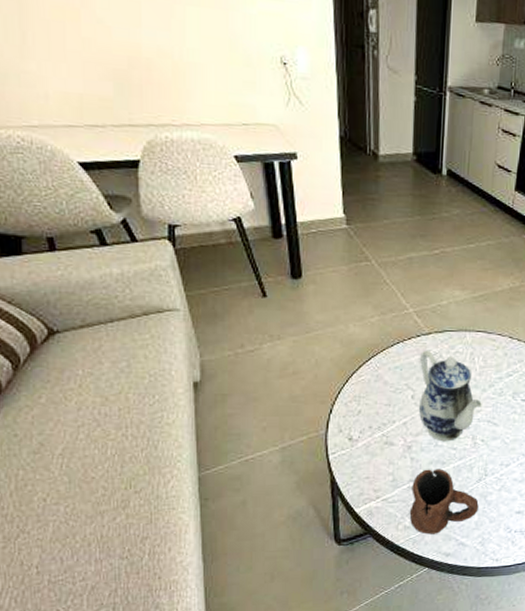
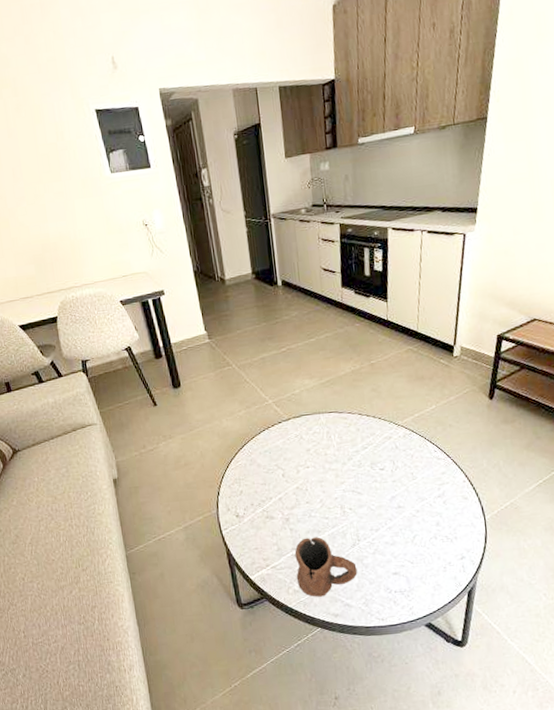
teapot: present [419,350,482,442] -> none [284,433,345,513]

